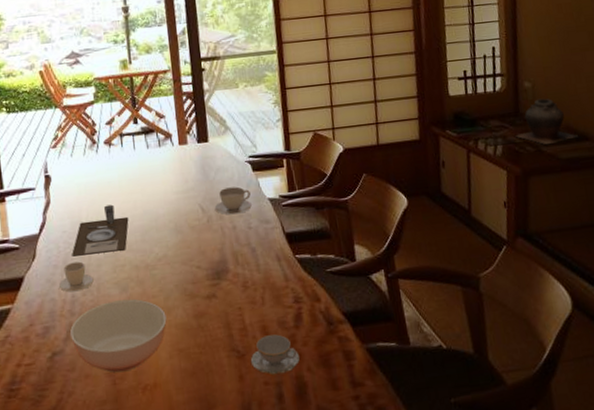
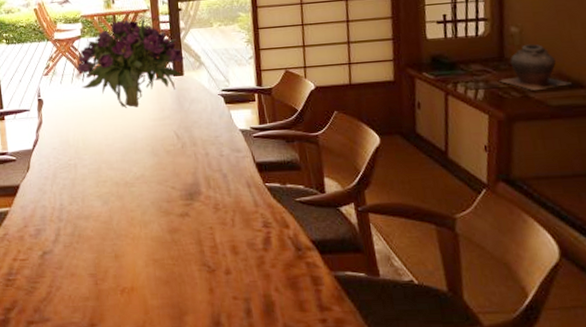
teacup: present [59,261,94,293] -> none [49,175,79,201]
bowl: present [69,298,167,373] -> none [58,211,144,275]
place setting: present [72,204,129,257] -> none [60,127,110,171]
bouquet: none [89,79,210,181] -> present [76,18,185,108]
teacup: present [214,186,252,215] -> none [188,117,224,143]
teacup: present [250,334,300,374] -> none [220,254,268,290]

